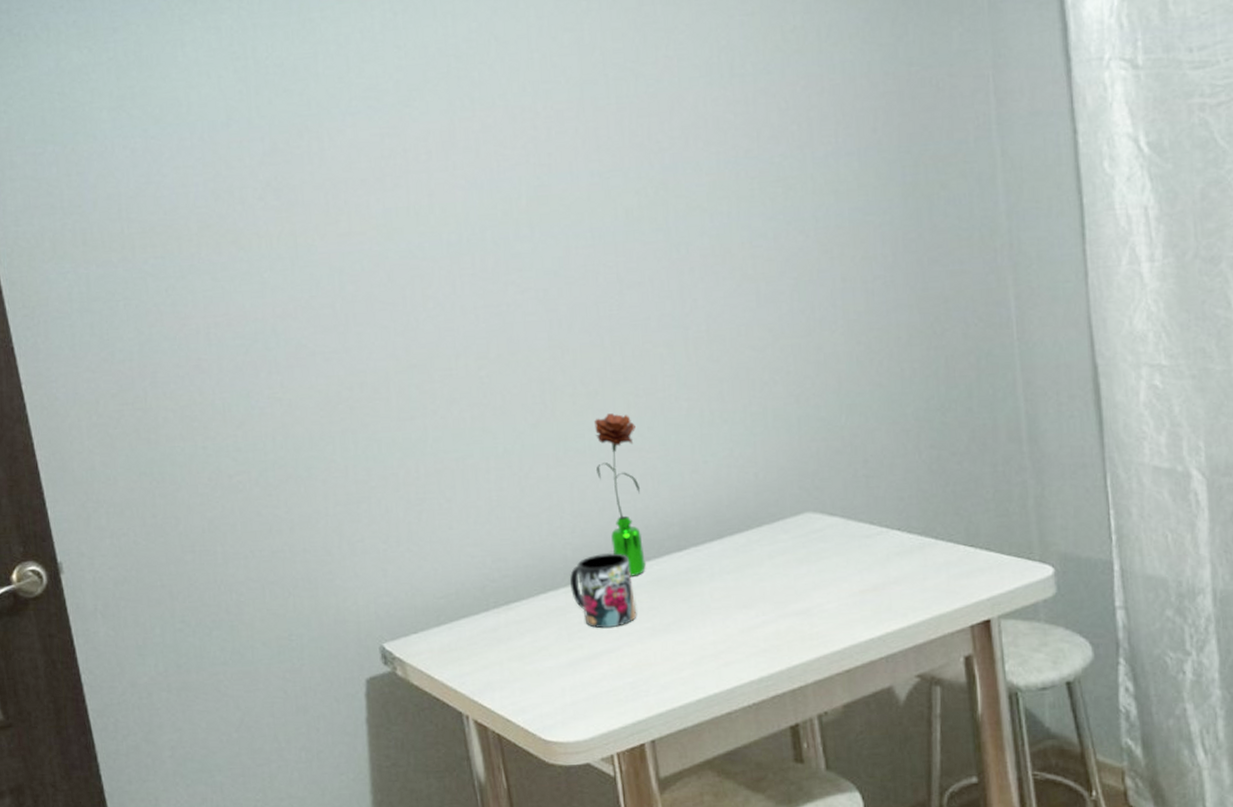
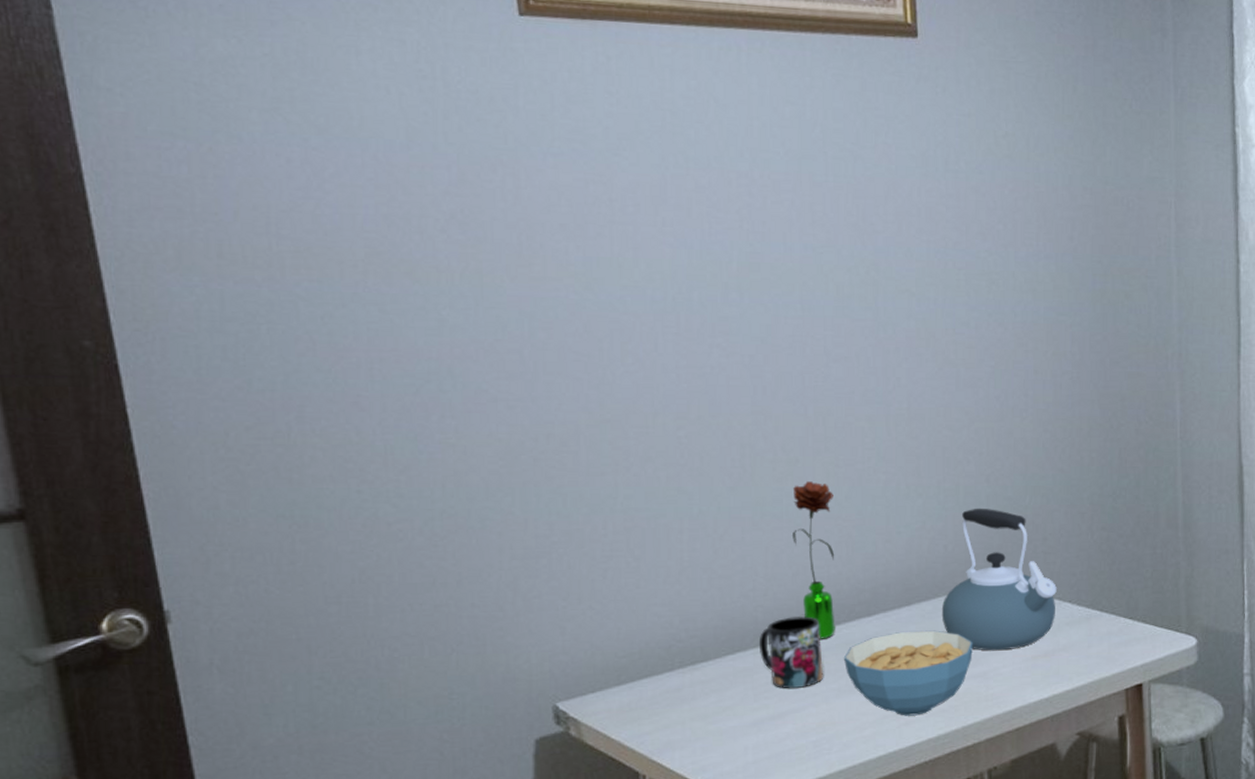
cereal bowl: none [655,564,793,657] -> present [843,630,973,716]
kettle: none [756,431,883,586] -> present [941,508,1057,651]

